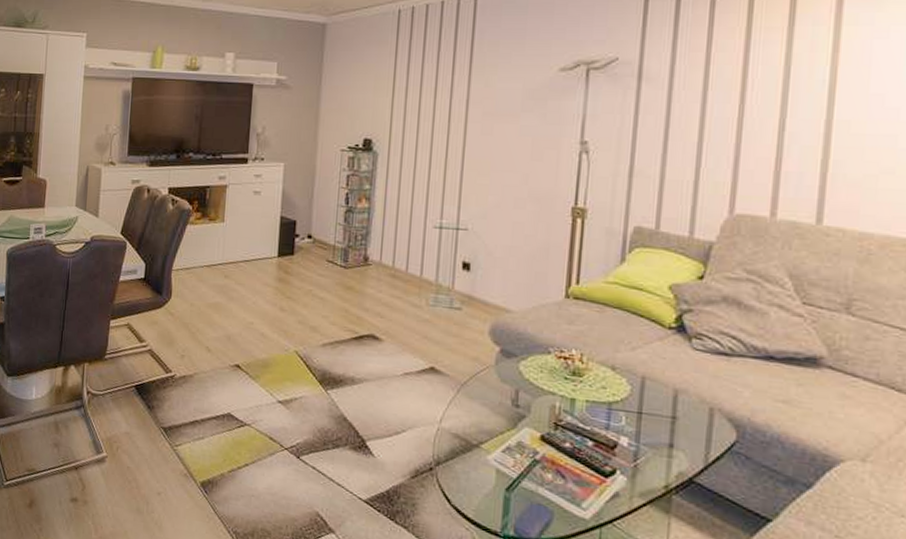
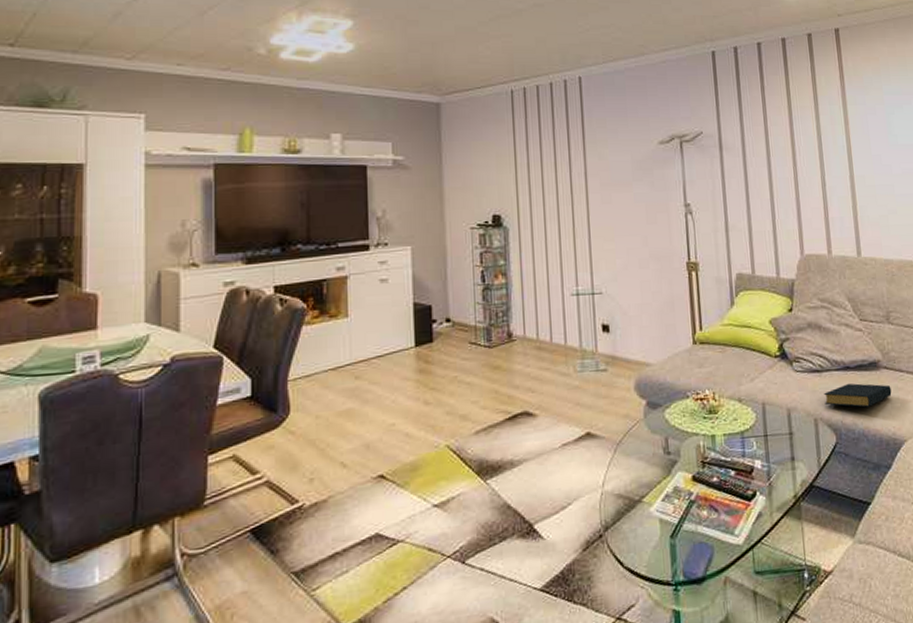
hardback book: none [728,375,834,410] -> present [823,383,892,407]

